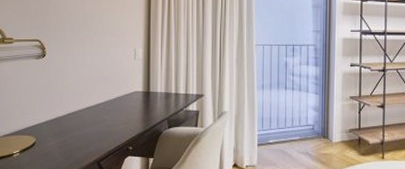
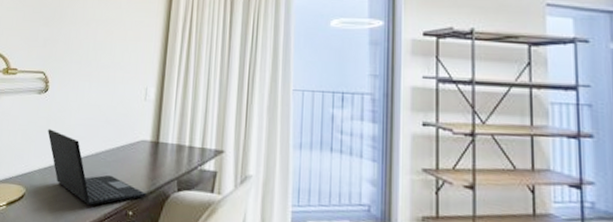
laptop: none [50,88,142,146] -> present [47,129,146,206]

